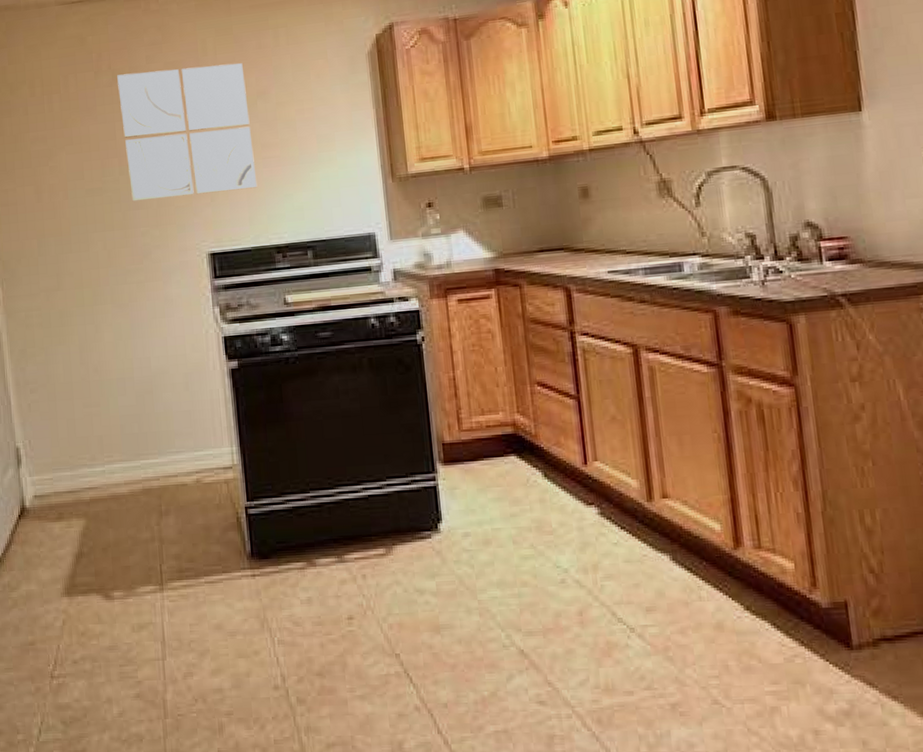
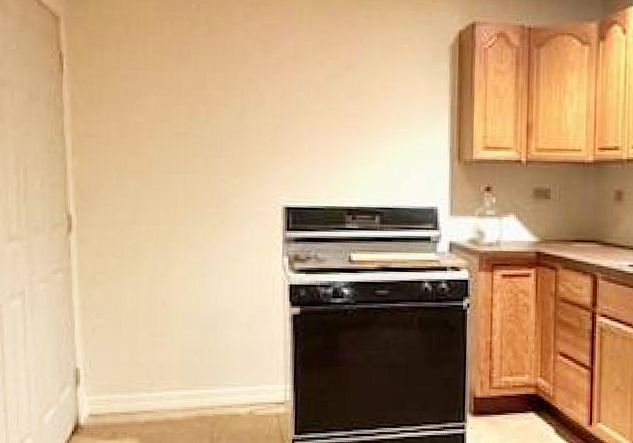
wall art: present [117,63,258,202] -> none [213,28,337,153]

